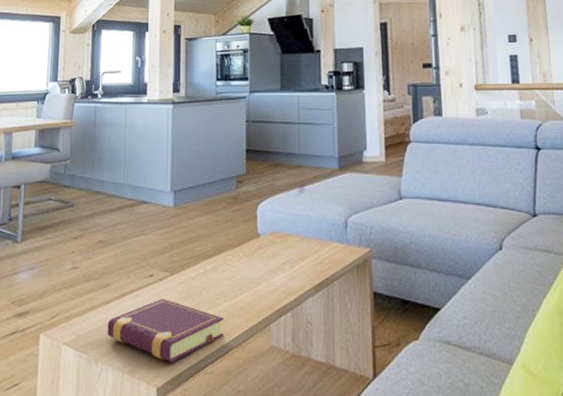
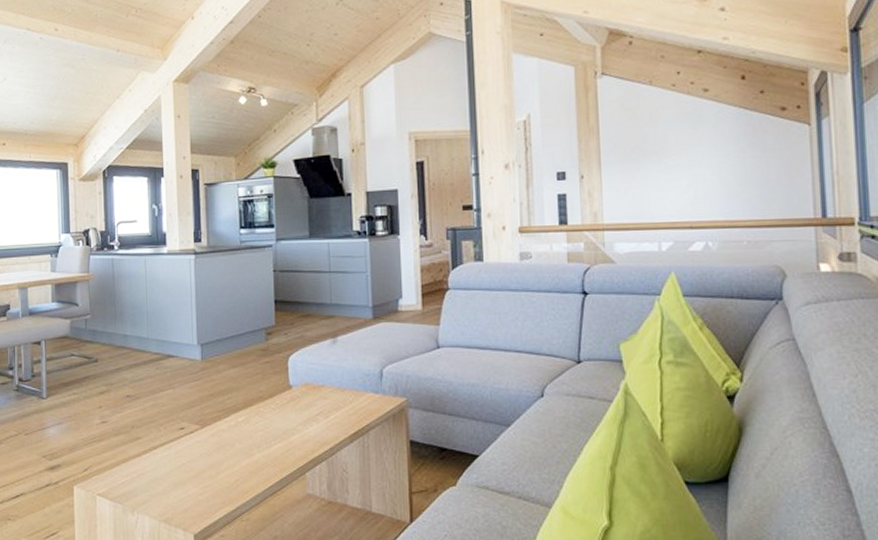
book: present [107,298,223,362] -> none [140,450,258,510]

